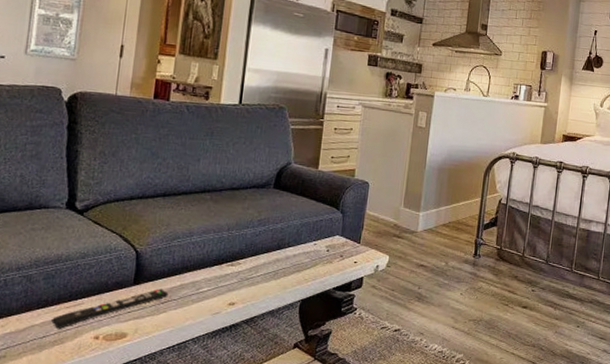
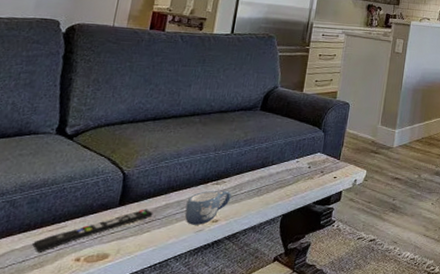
mug: none [200,272,247,307] -> present [184,190,232,225]

